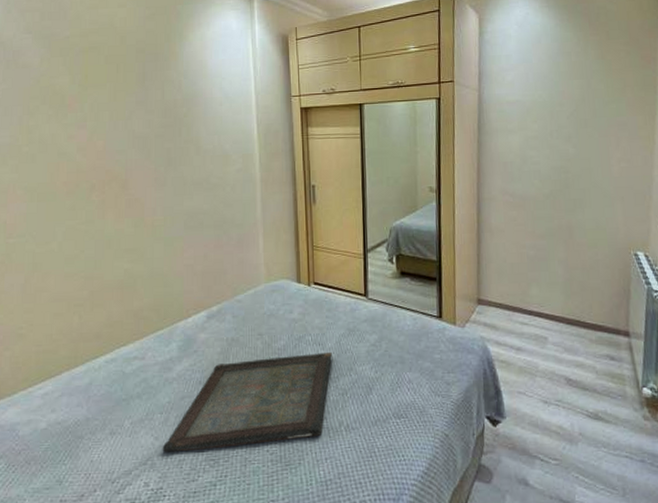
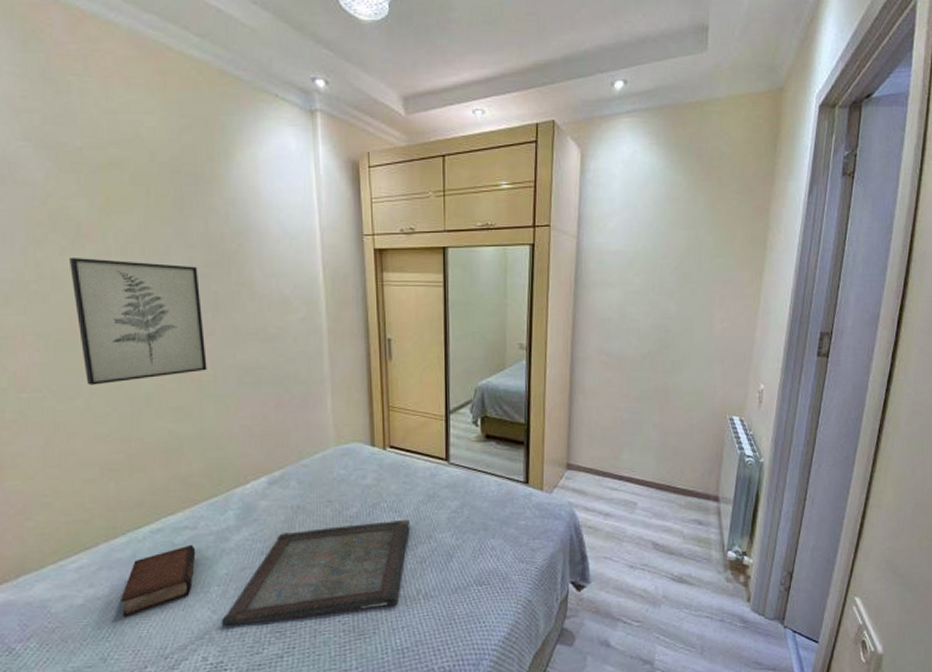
wall art: none [54,124,159,231] -> present [70,258,207,385]
book: none [77,374,143,441] -> present [121,544,196,616]

